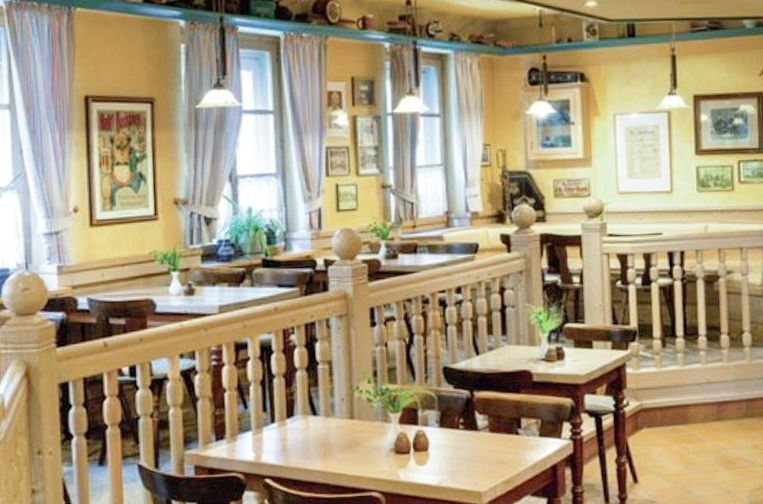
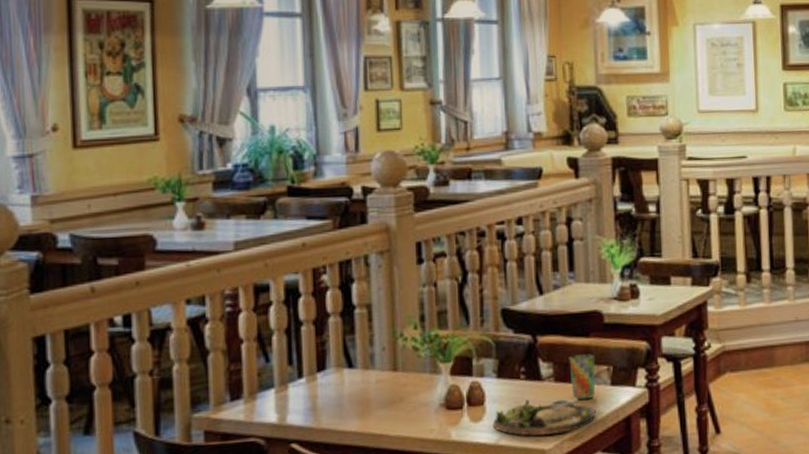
dinner plate: none [435,446,527,479] -> present [492,397,597,436]
cup: none [502,408,526,449] -> present [569,354,596,400]

